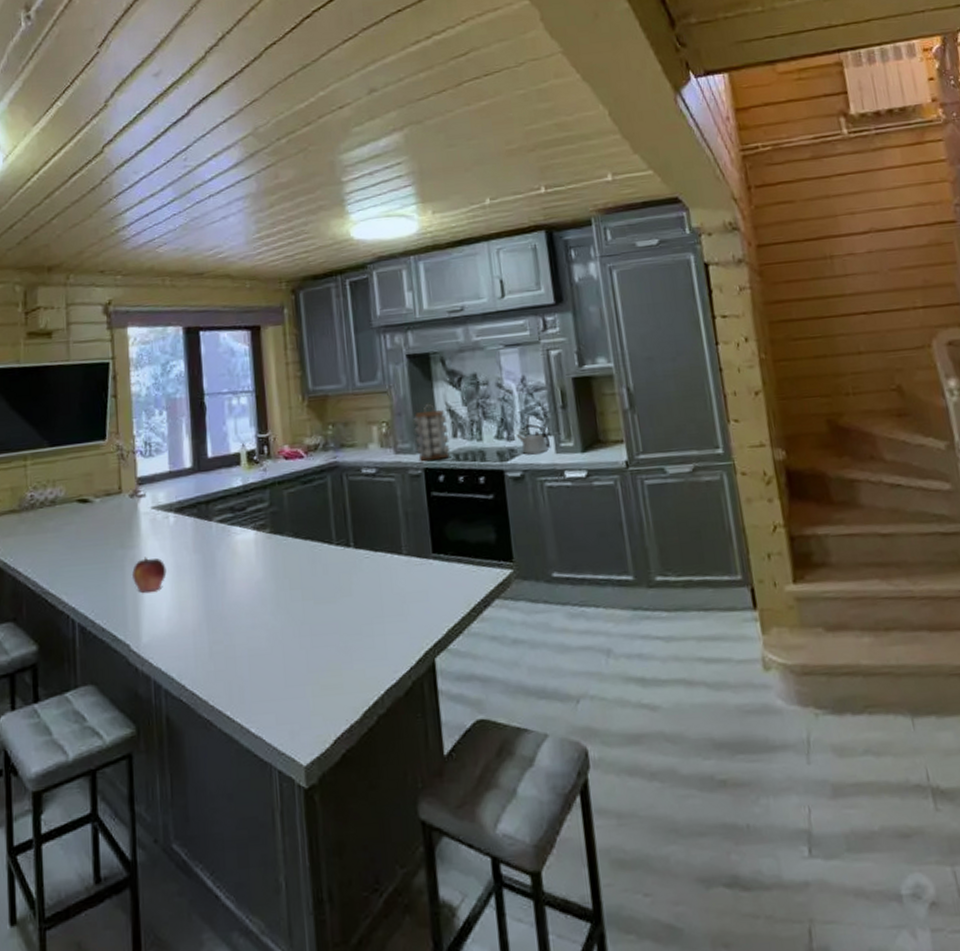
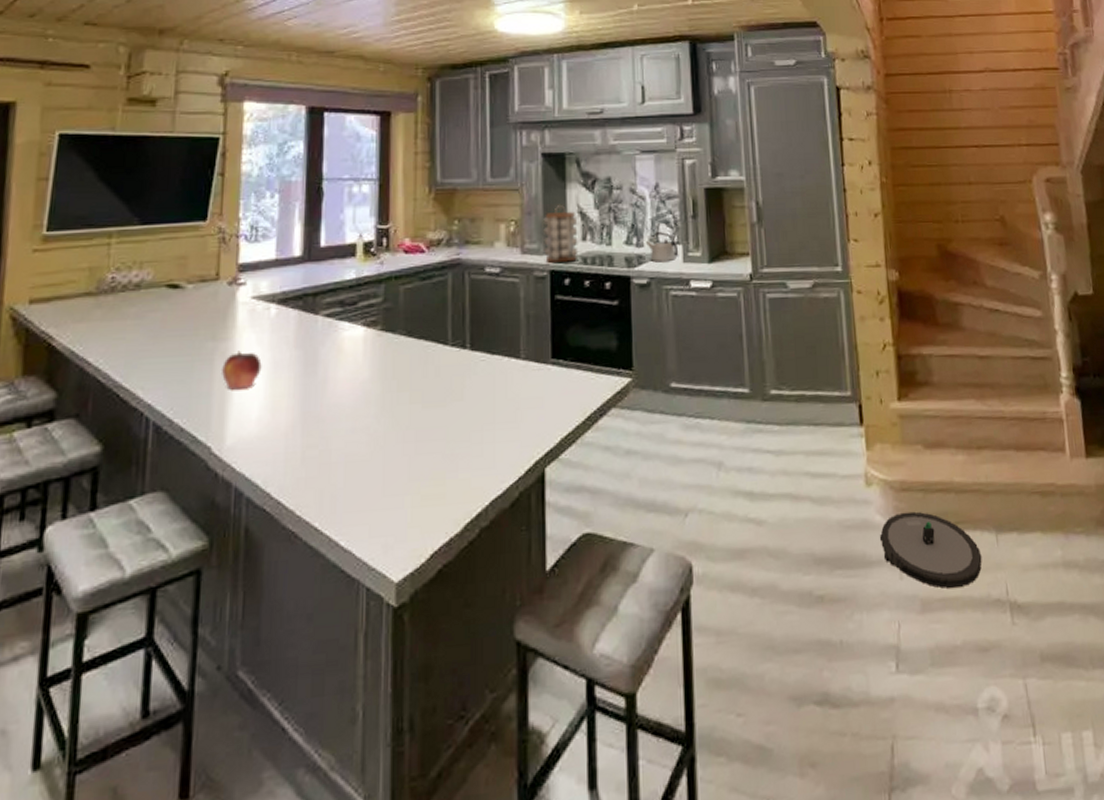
robot vacuum: none [781,695,898,774] -> present [879,511,982,589]

